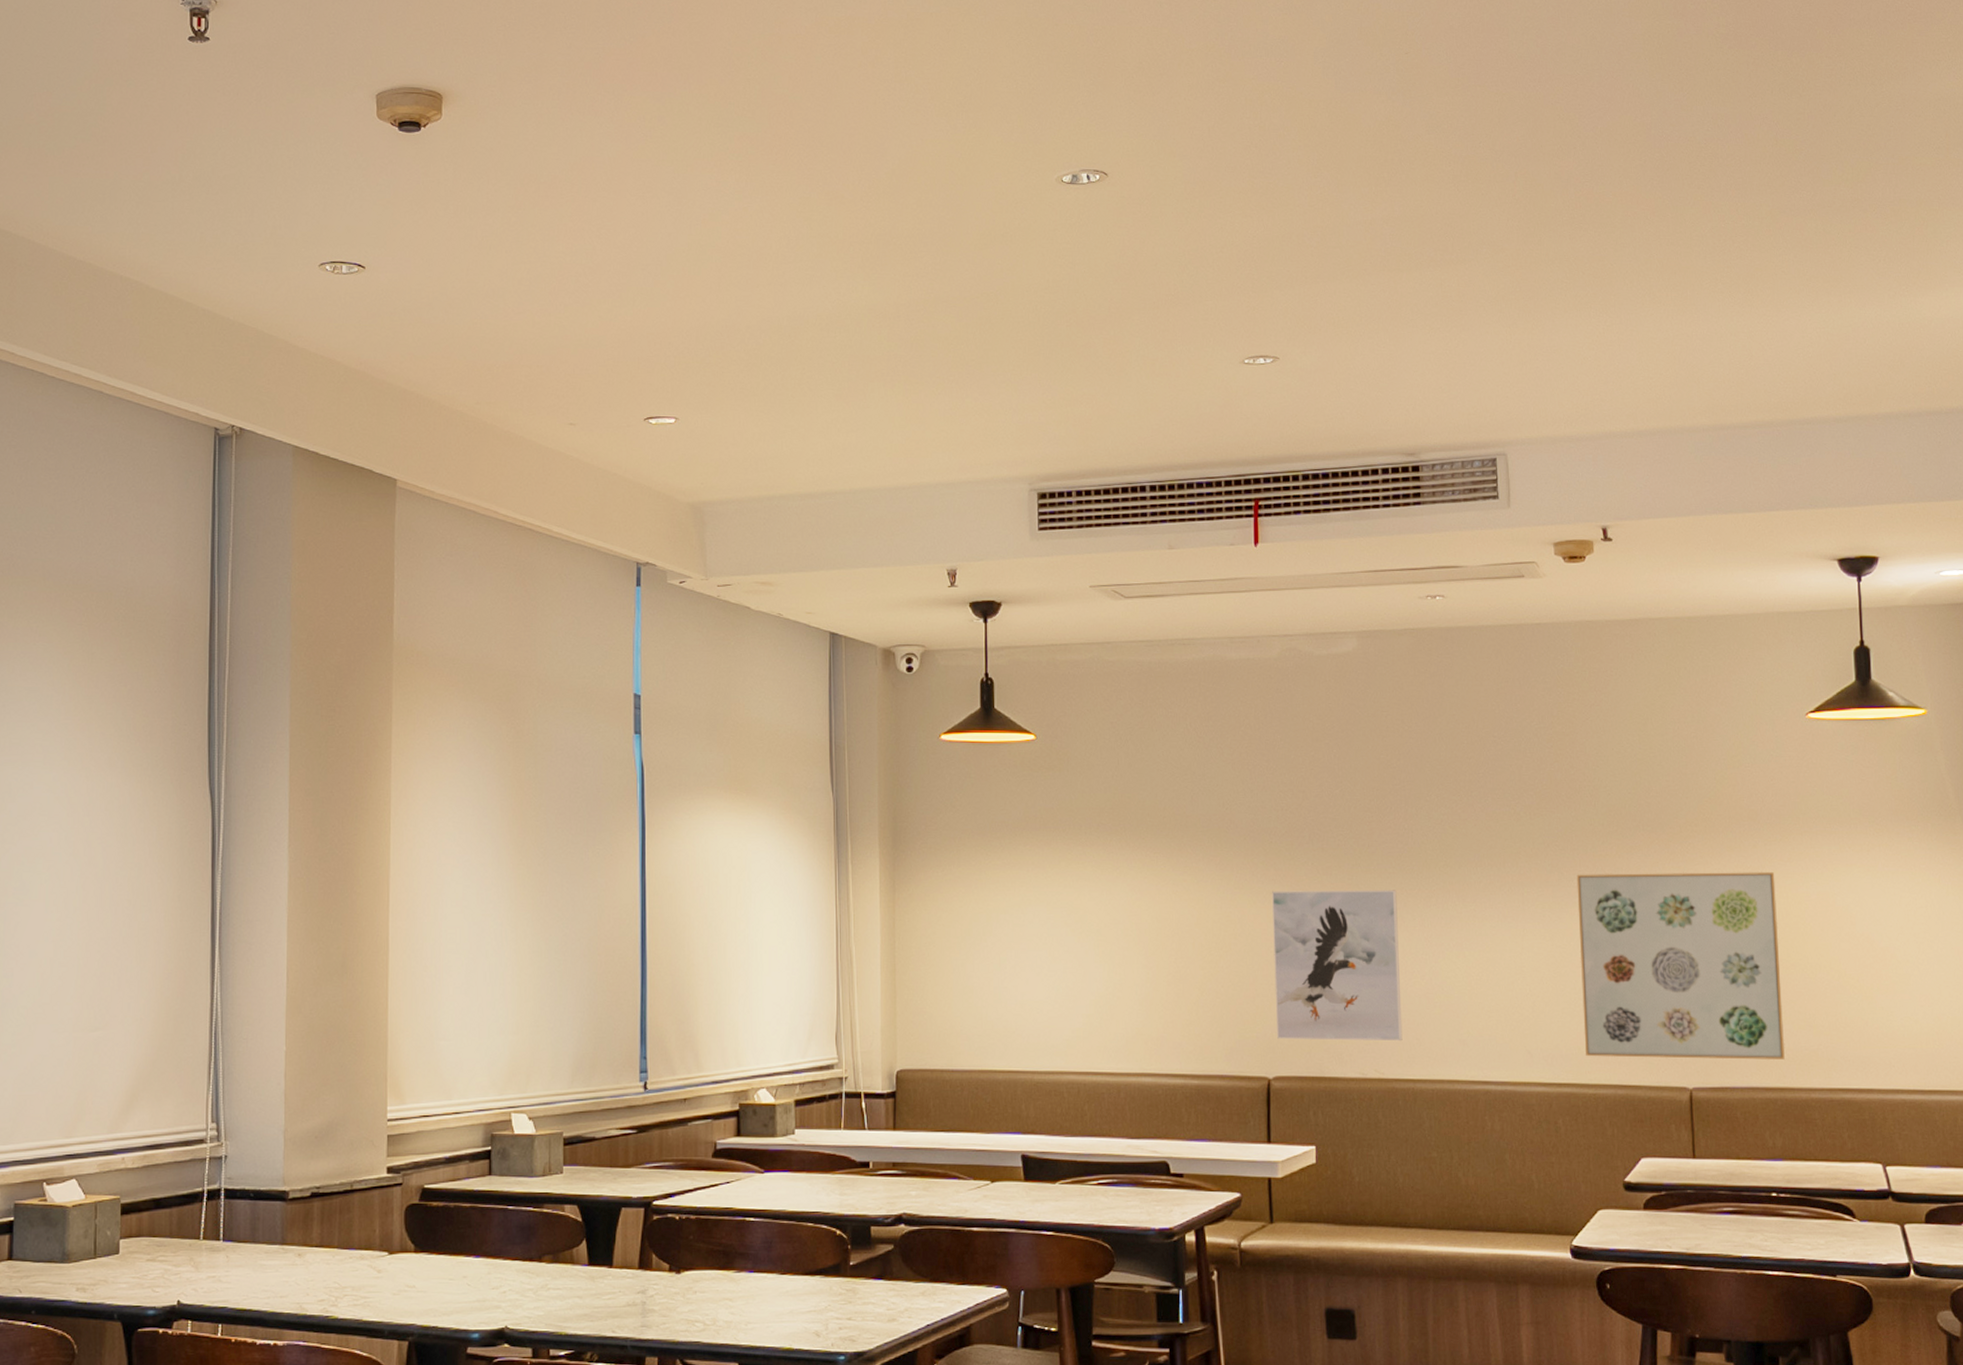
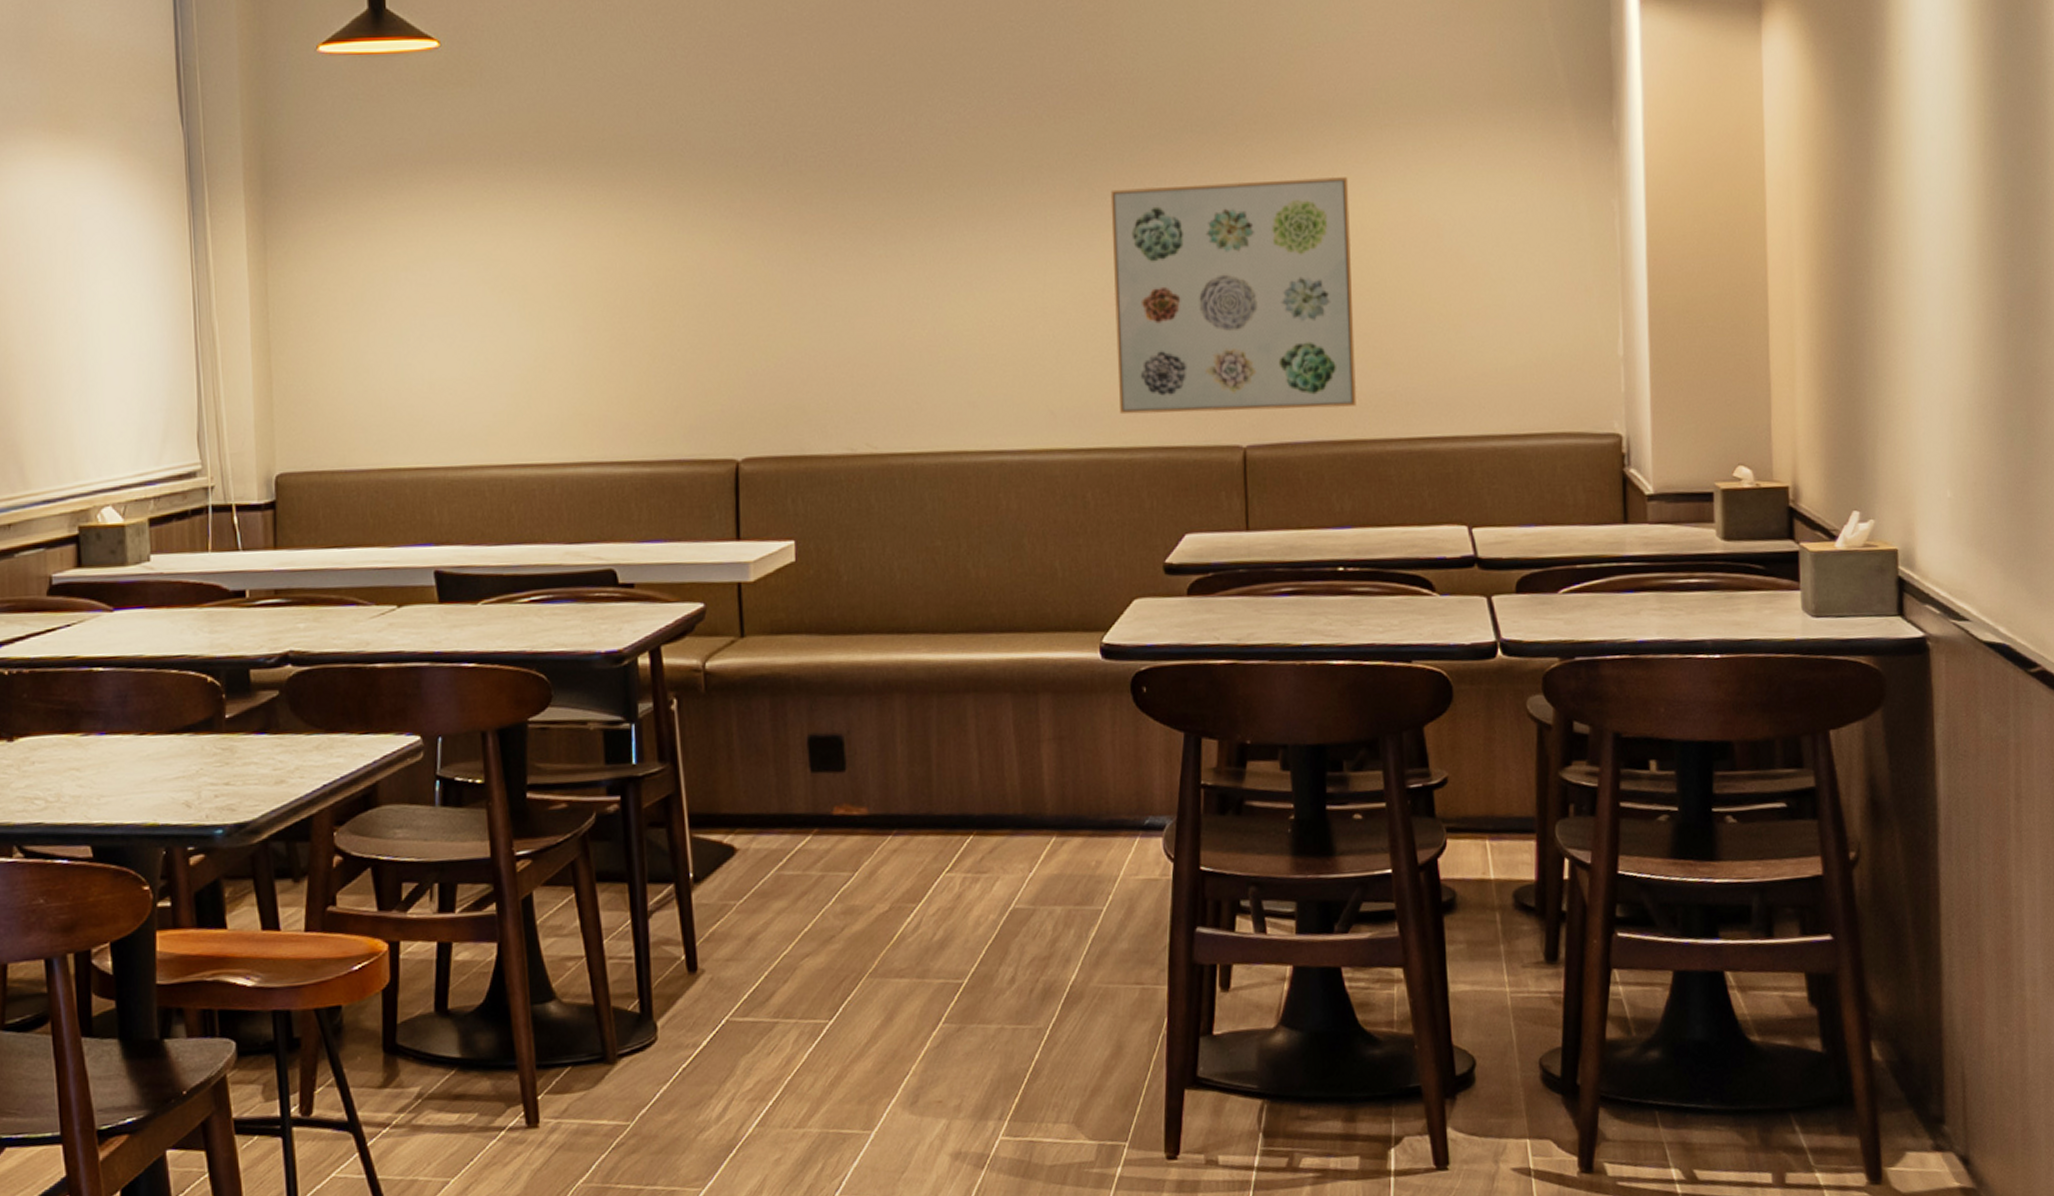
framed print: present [1271,890,1403,1042] -> none [737,219,900,413]

